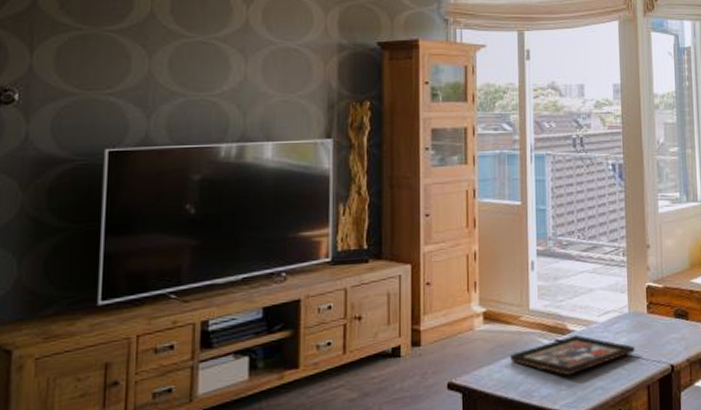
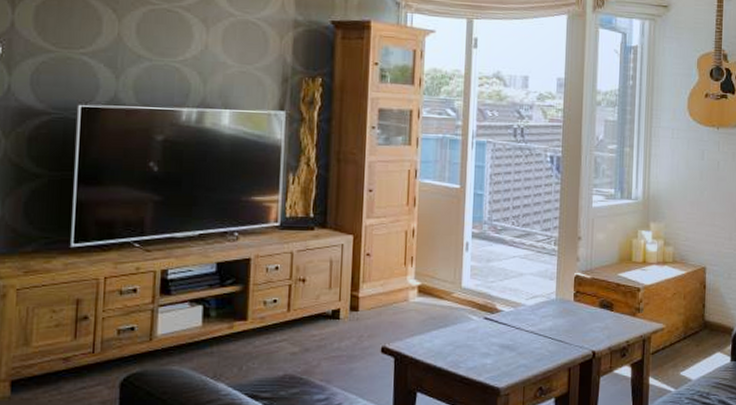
decorative tray: present [510,334,635,376] -> none [441,314,559,352]

